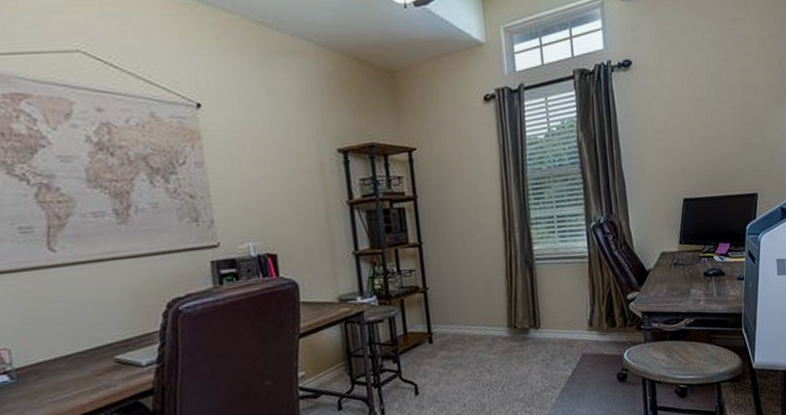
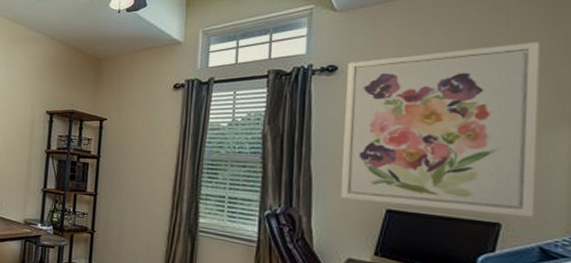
wall art: none [639,26,776,196] -> present [341,42,541,218]

